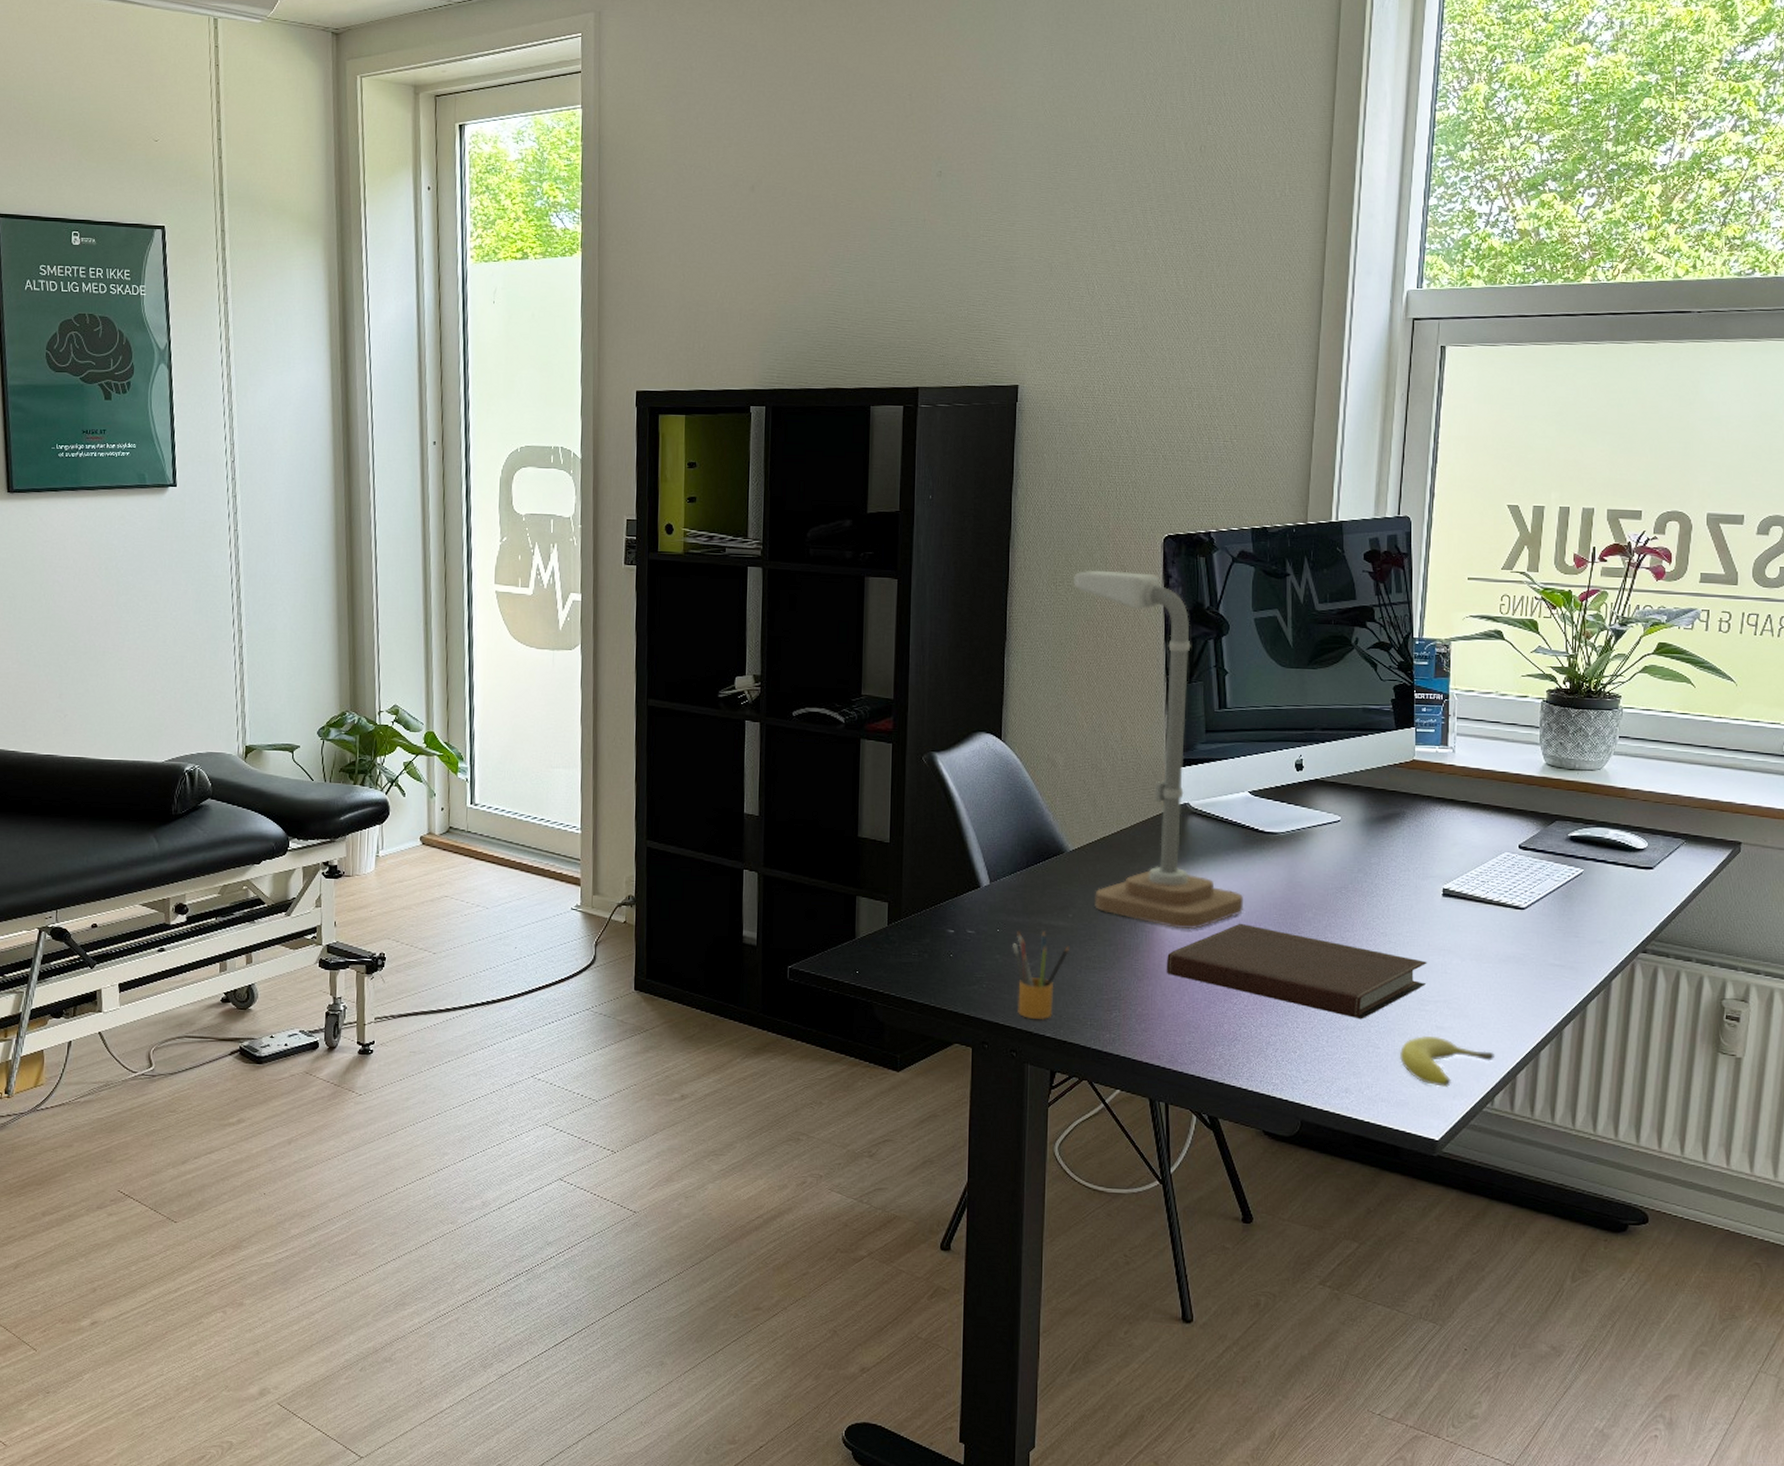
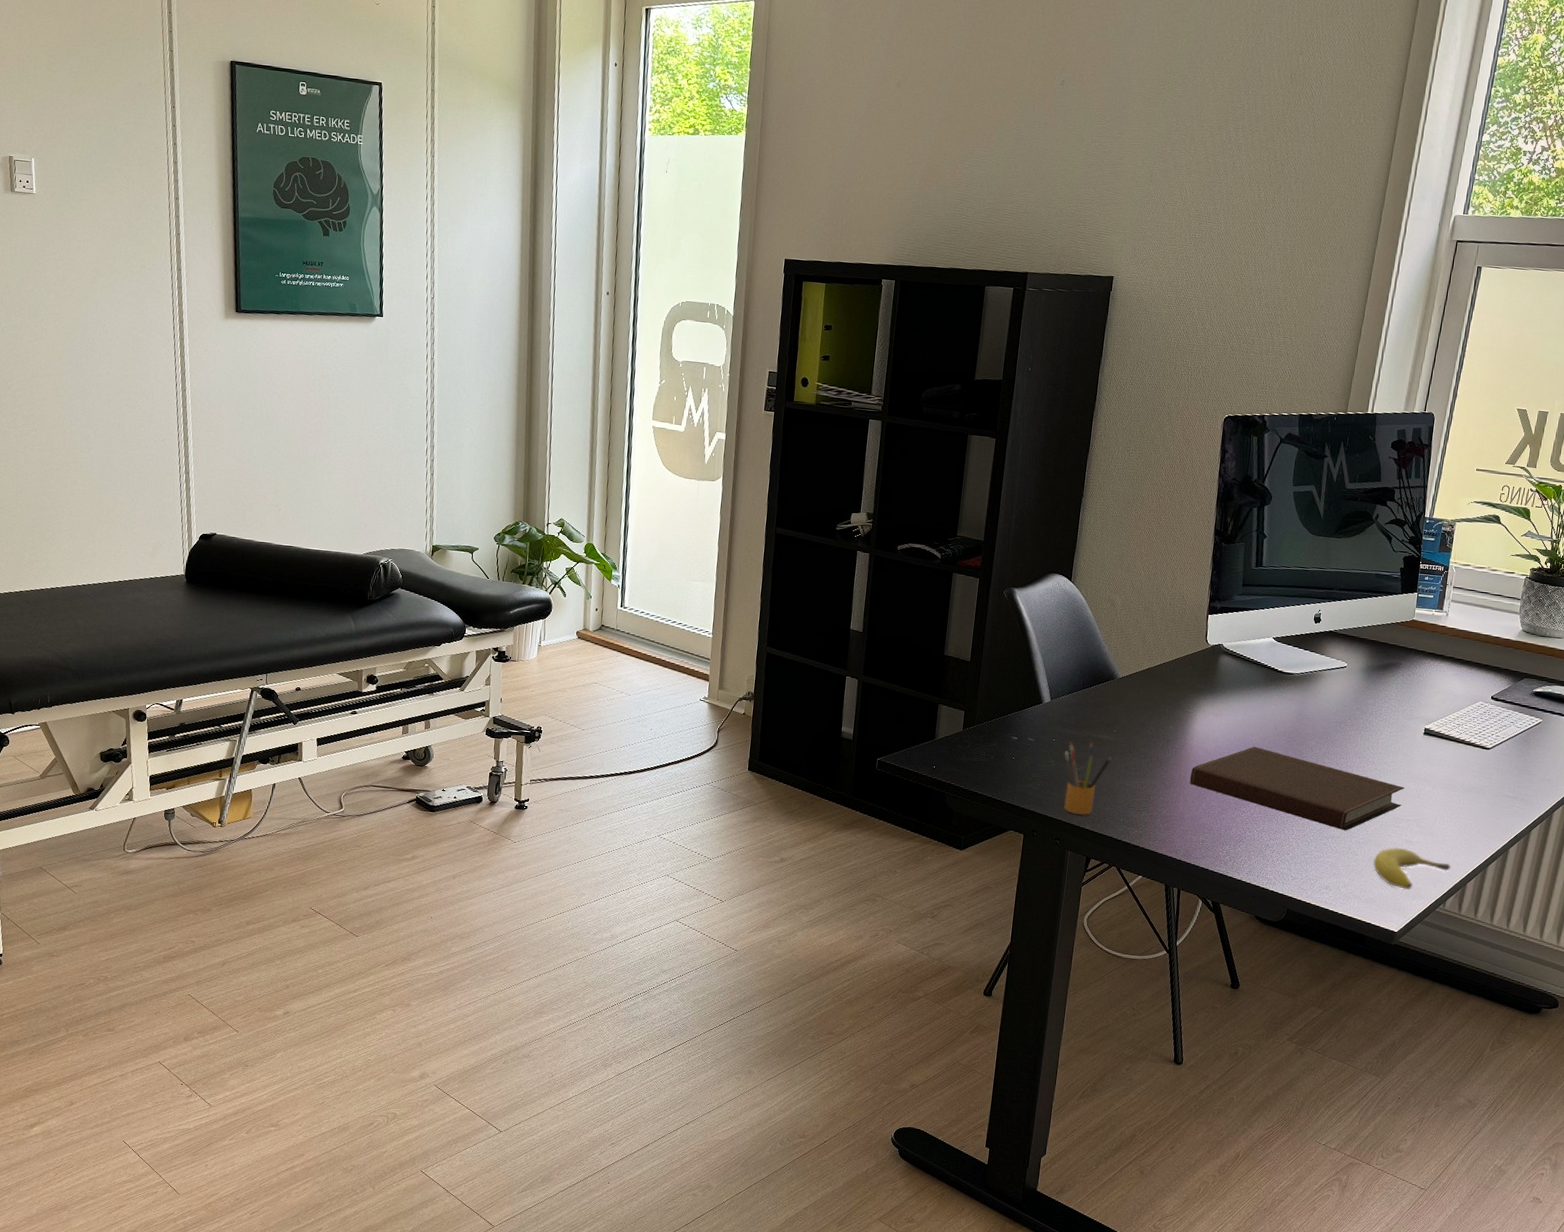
desk lamp: present [1074,570,1243,929] -> none [1136,441,1259,749]

